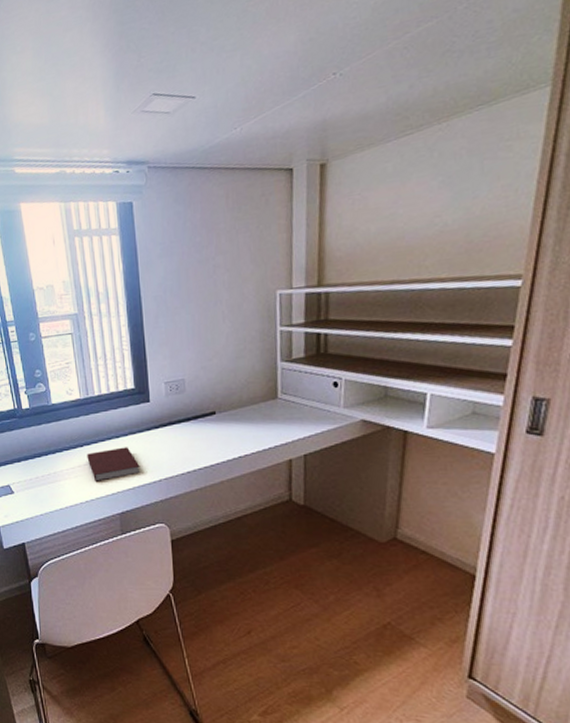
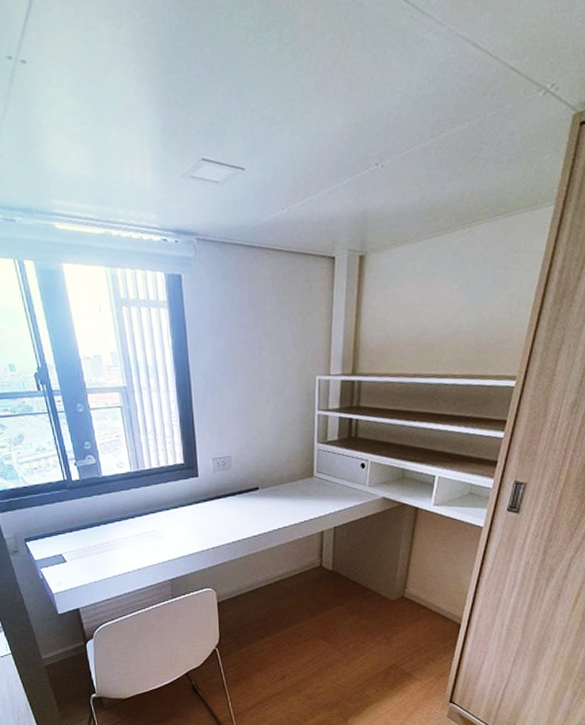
notebook: present [87,447,141,482] -> none [138,519,190,551]

